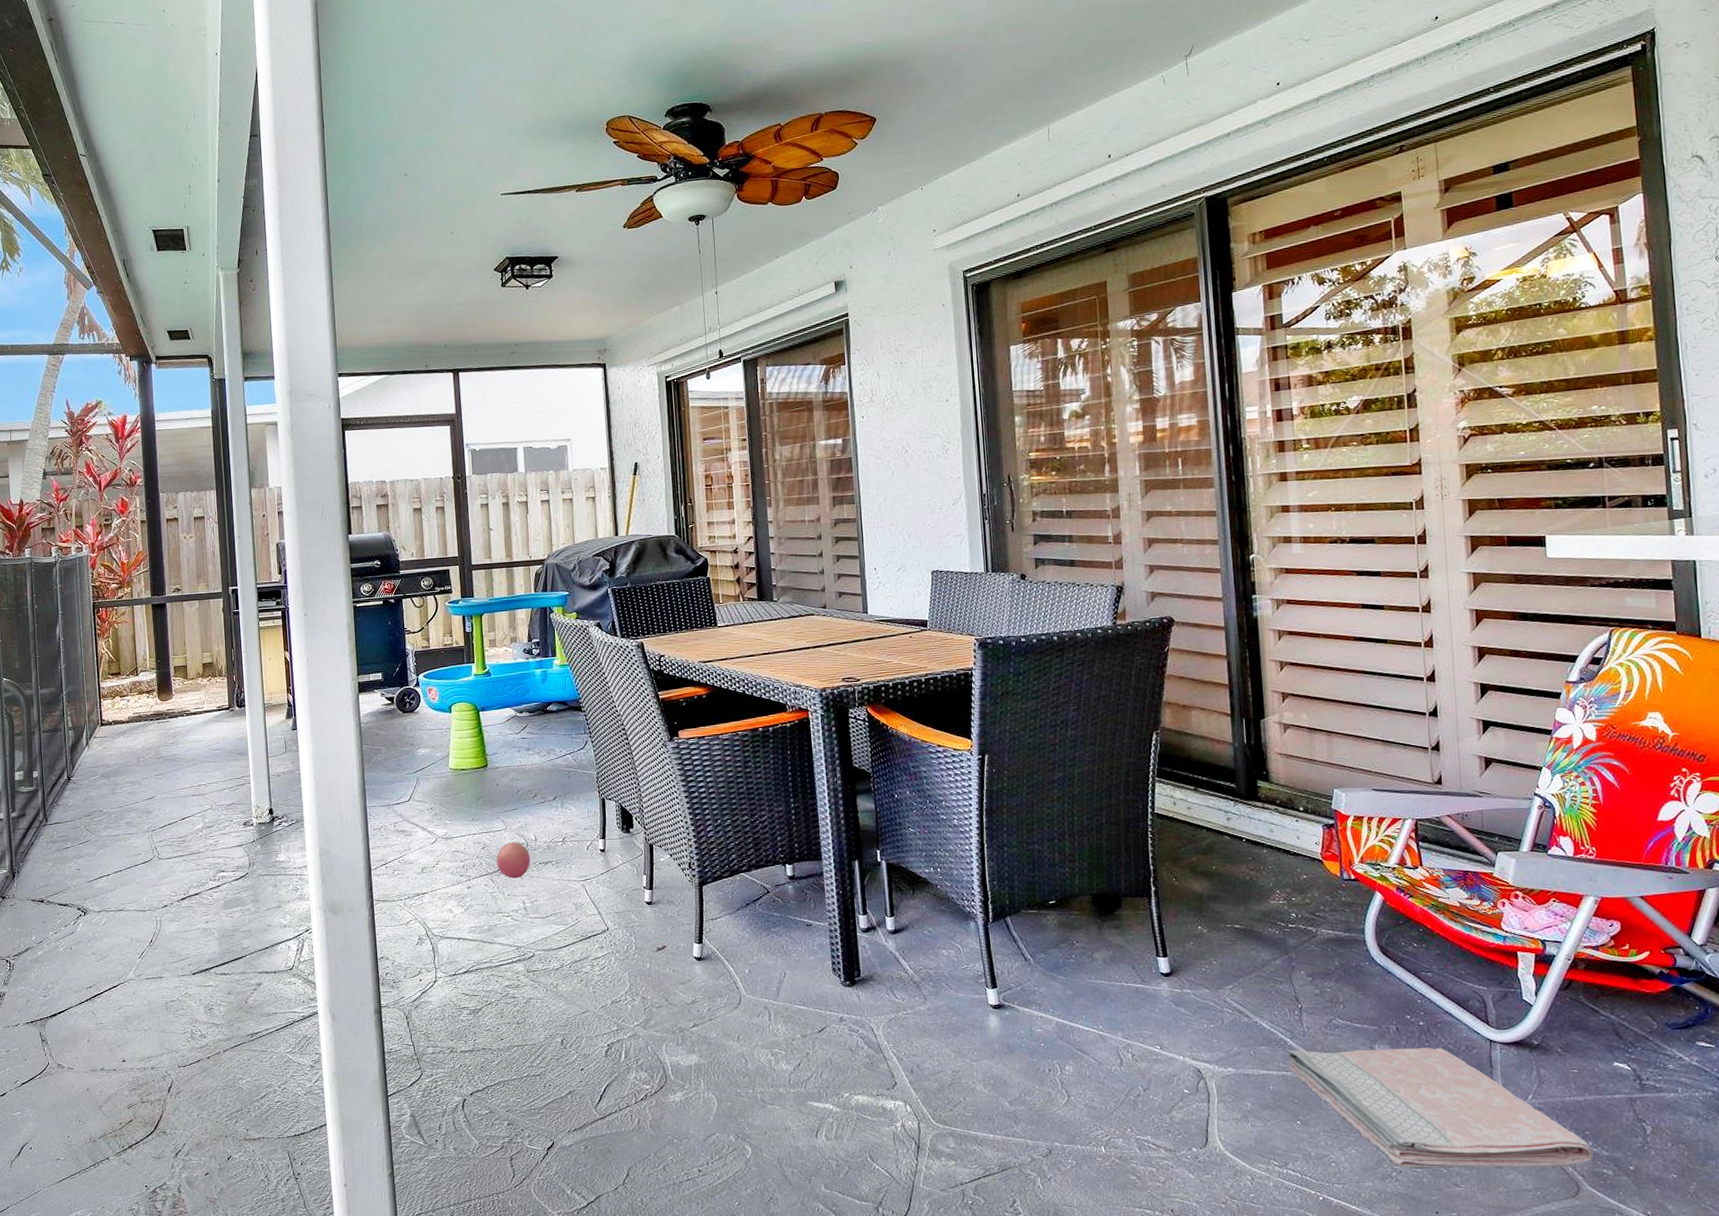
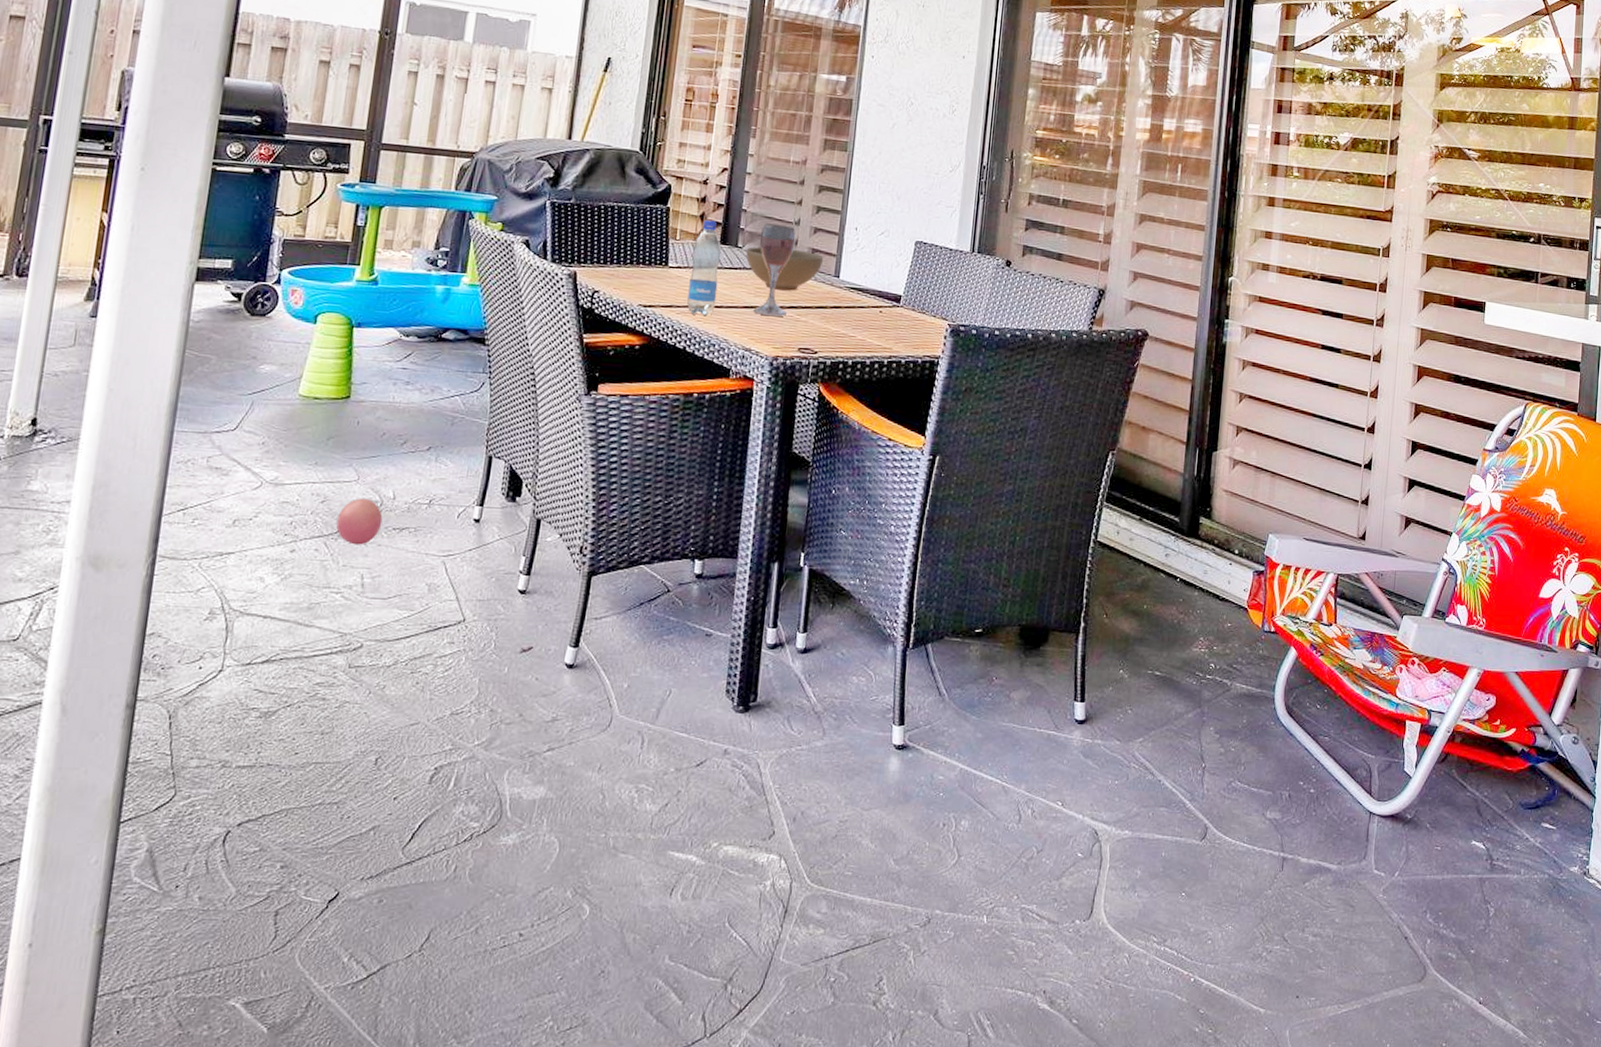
bottle: none [735,582,764,663] -> present [687,220,722,315]
bowl: none [781,595,851,632] -> present [745,247,824,291]
cup: none [791,575,828,656] -> present [753,223,796,317]
towel: present [1287,1047,1594,1168] -> none [1184,814,1443,949]

